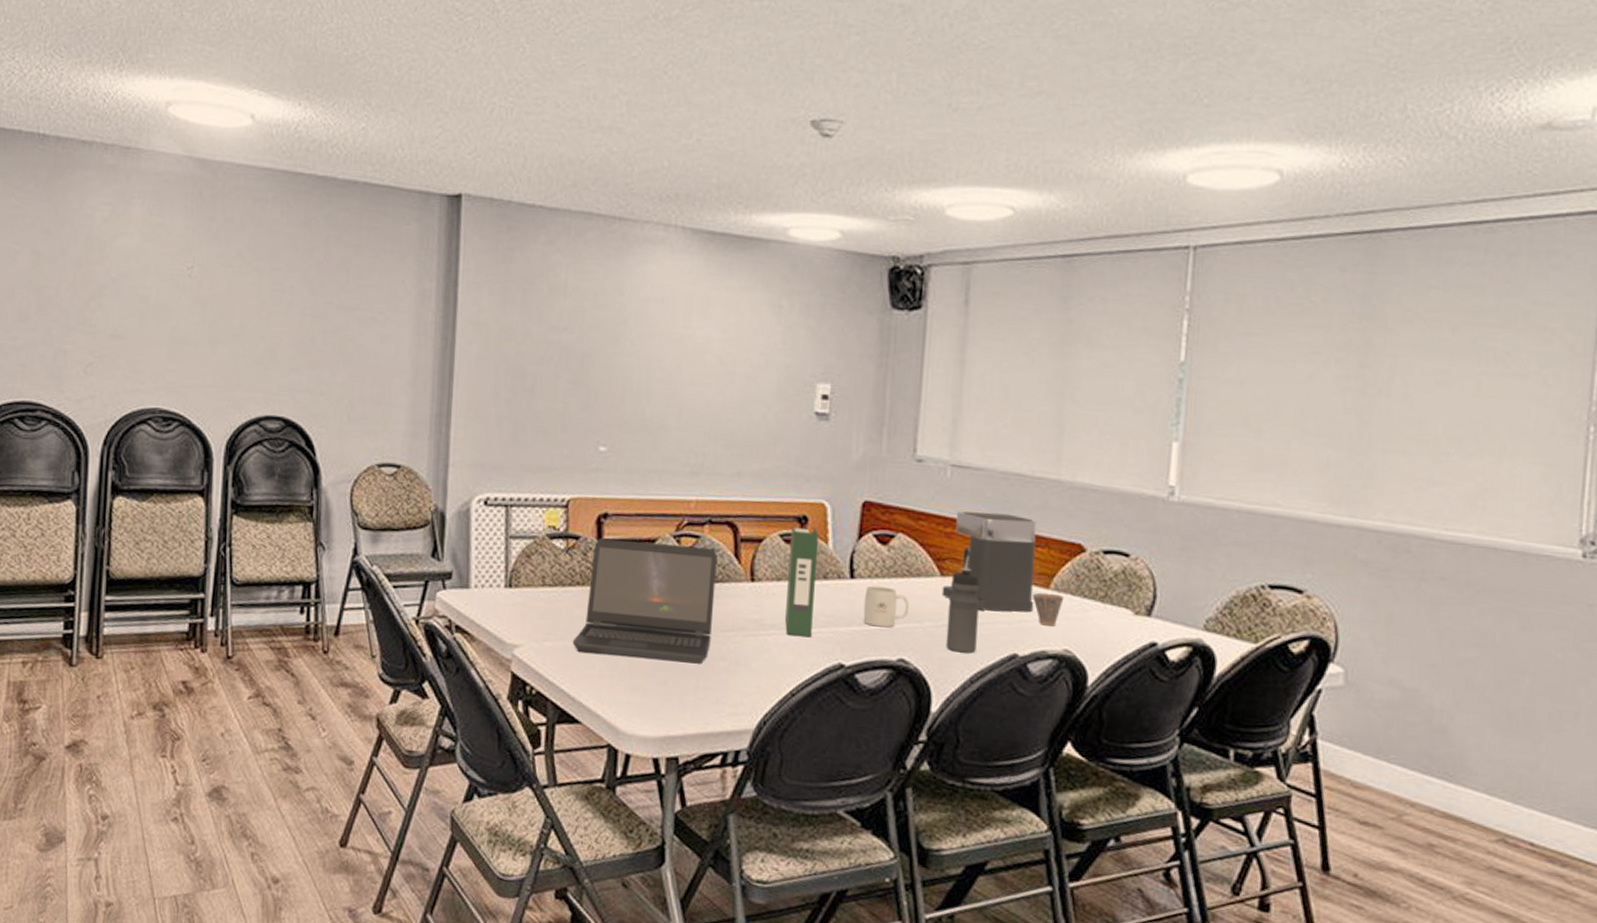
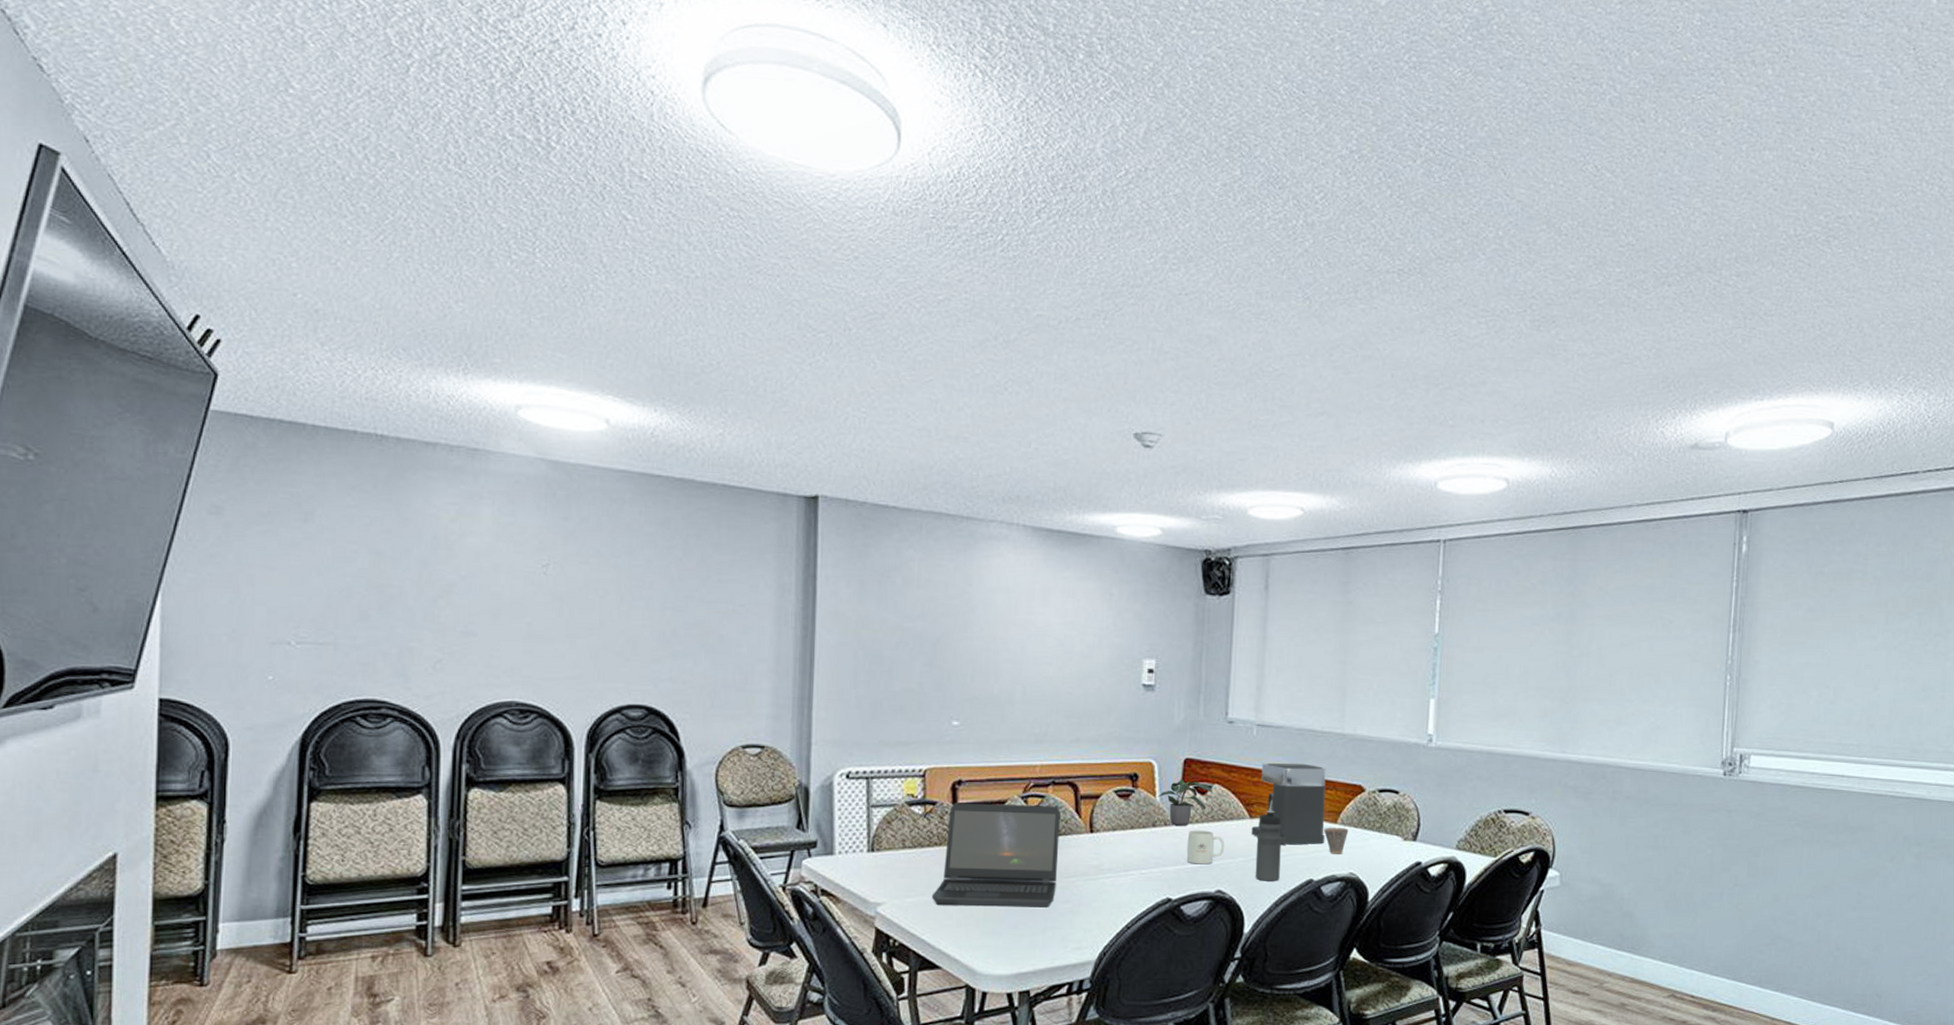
binder: present [784,522,820,638] -> none [1120,780,1148,878]
potted plant: none [830,525,897,581] -> present [1158,779,1213,826]

